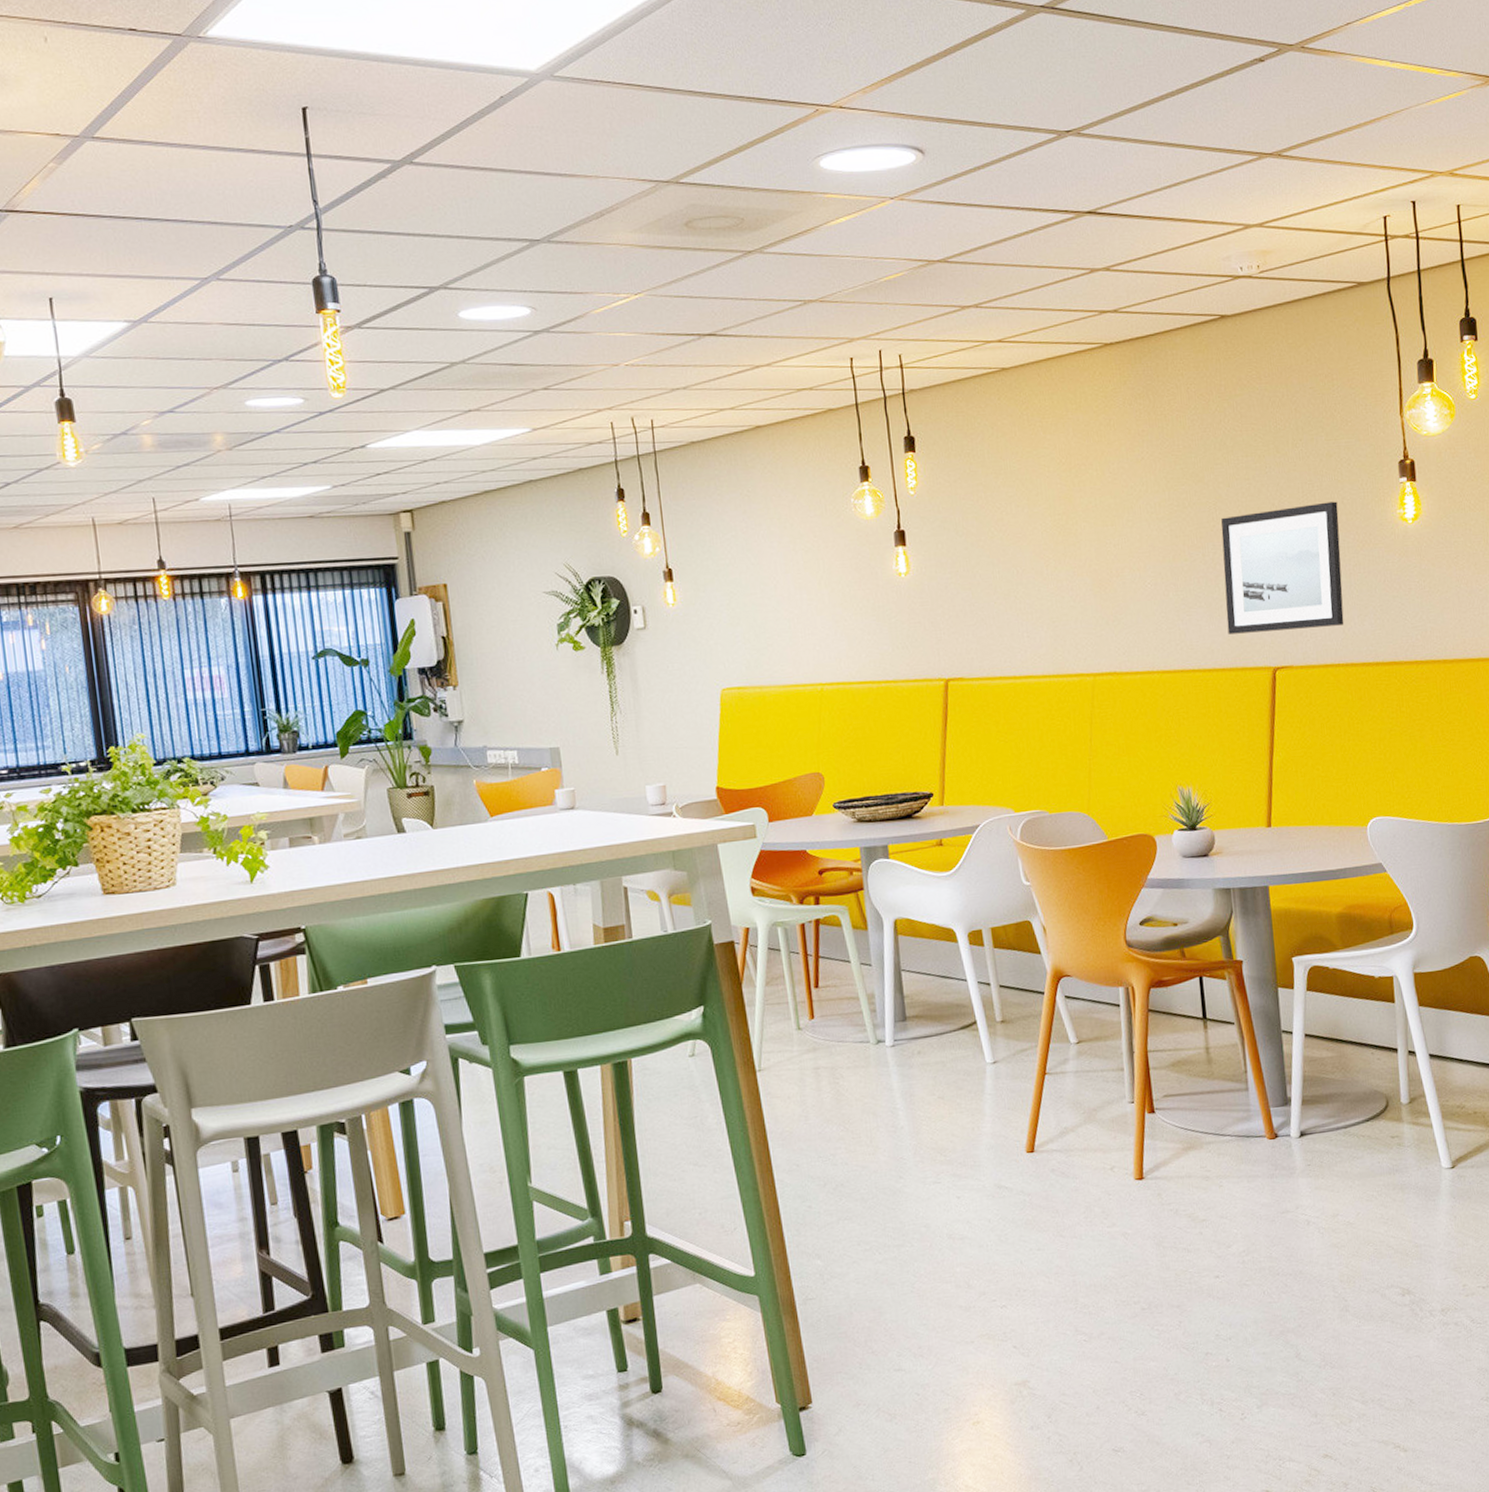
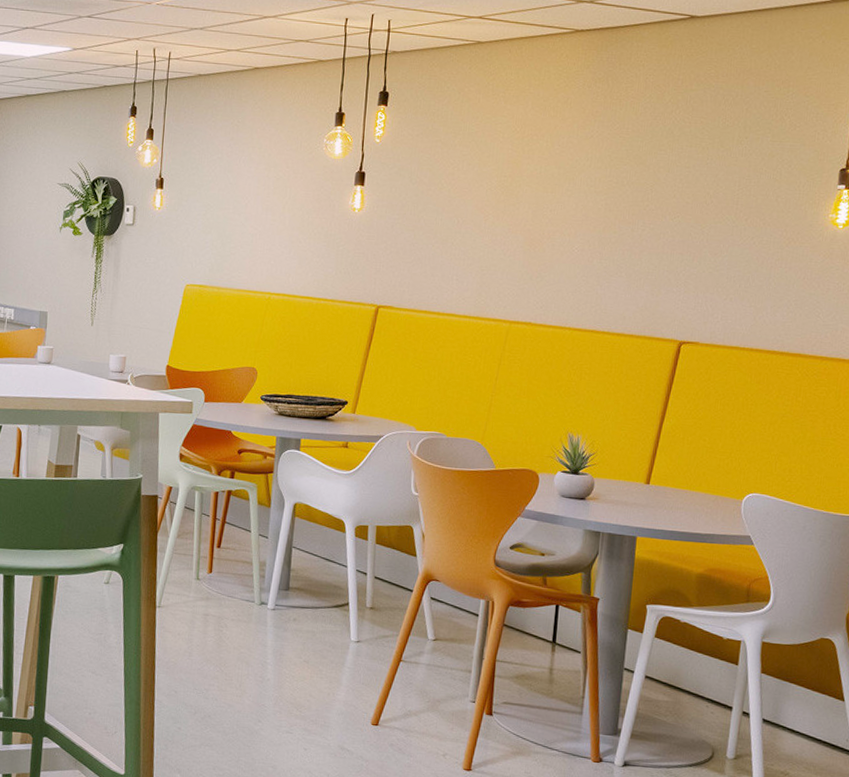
wall art: present [1221,501,1344,635] -> none [642,198,772,313]

